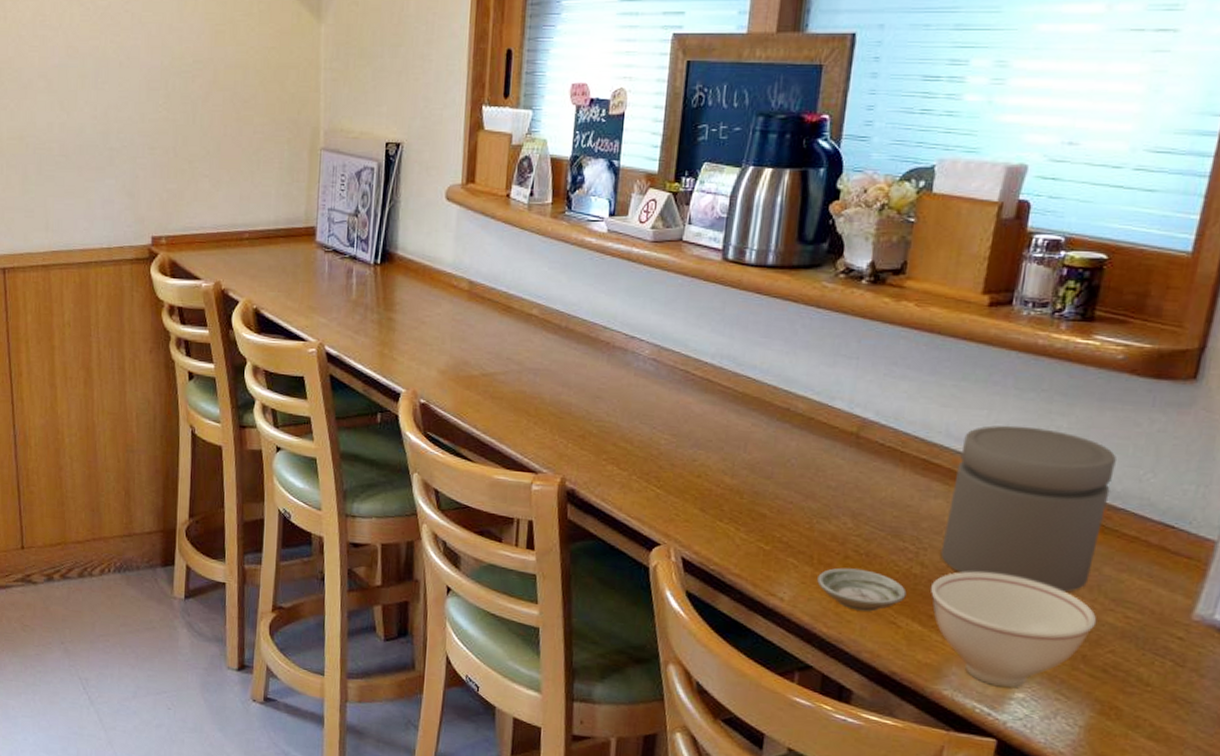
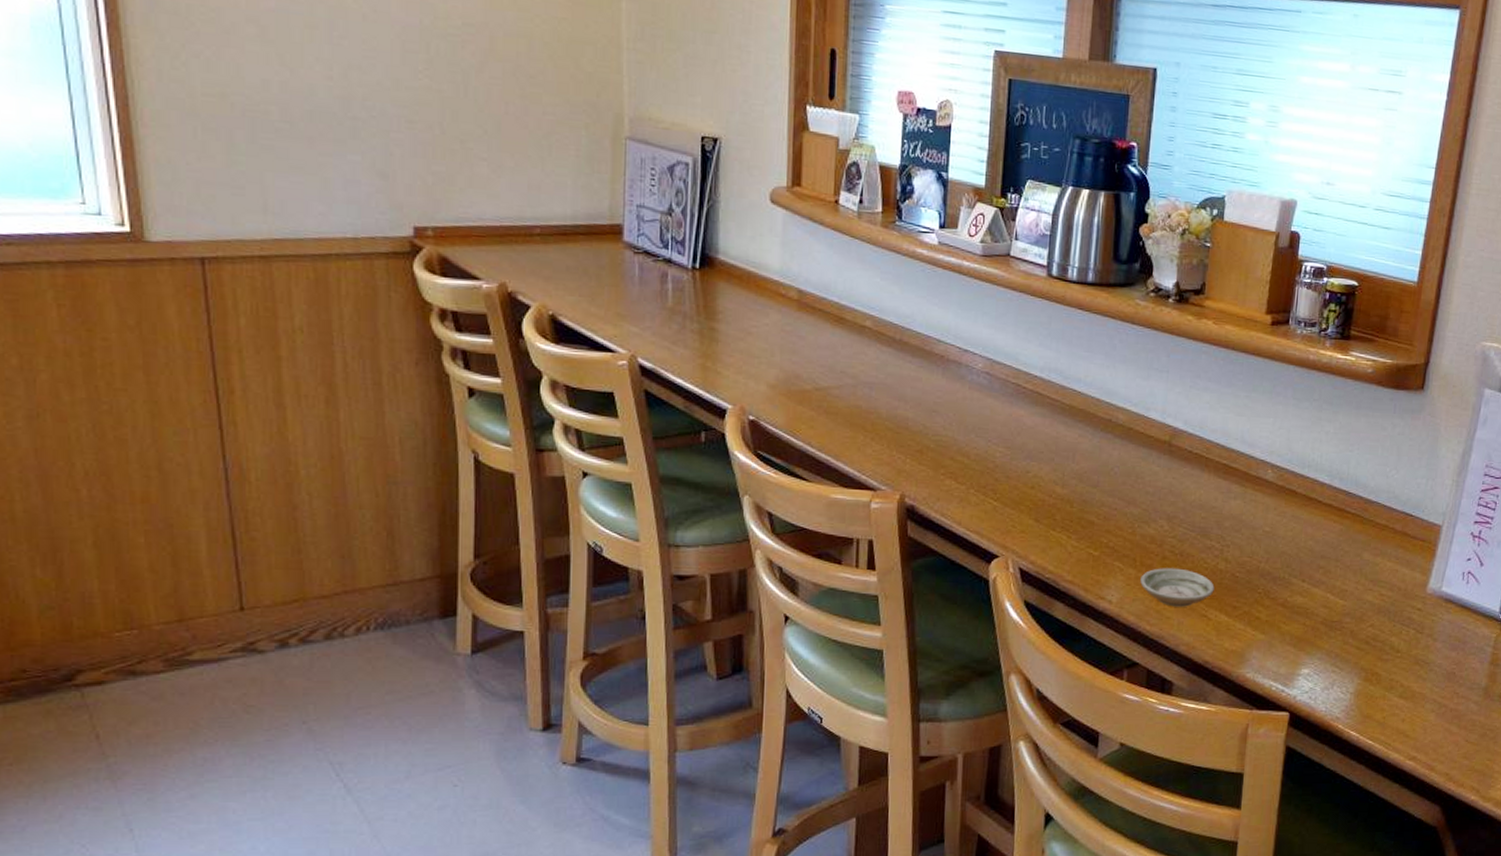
bowl: present [930,571,1097,687] -> none [1233,563,1360,664]
jar: present [940,425,1116,593] -> none [1240,431,1370,577]

